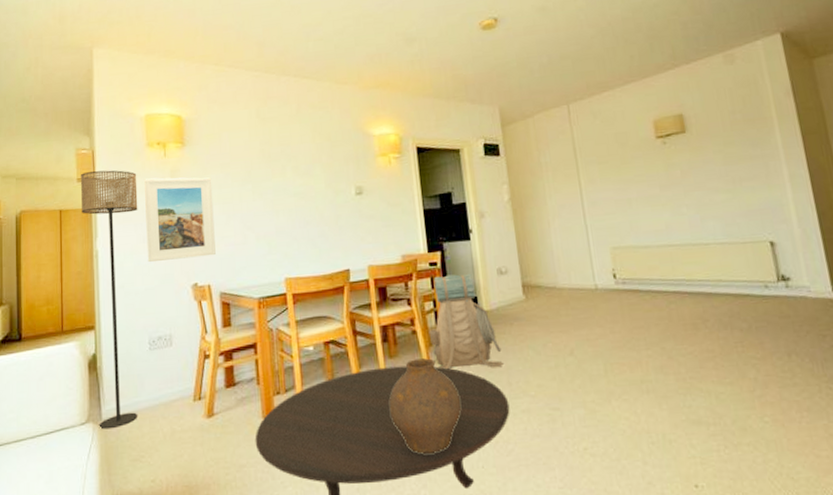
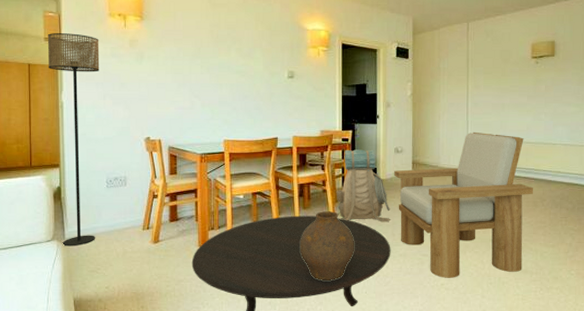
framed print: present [145,177,216,263] -> none [106,45,166,117]
armchair: none [500,238,694,441] -> present [394,131,534,279]

